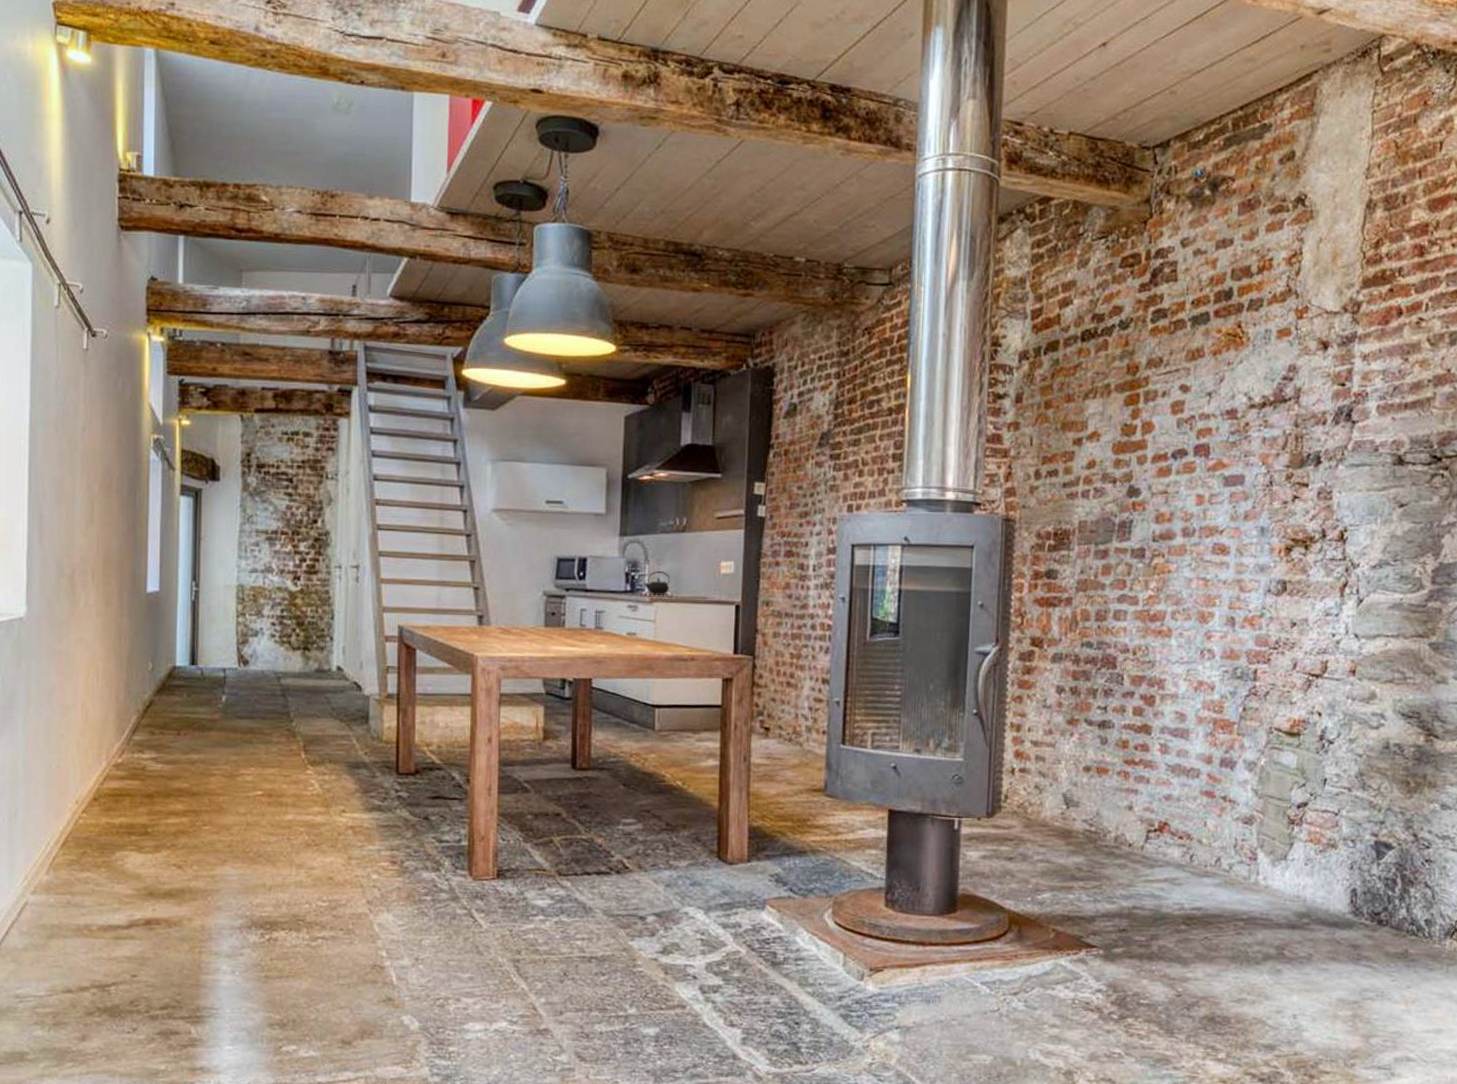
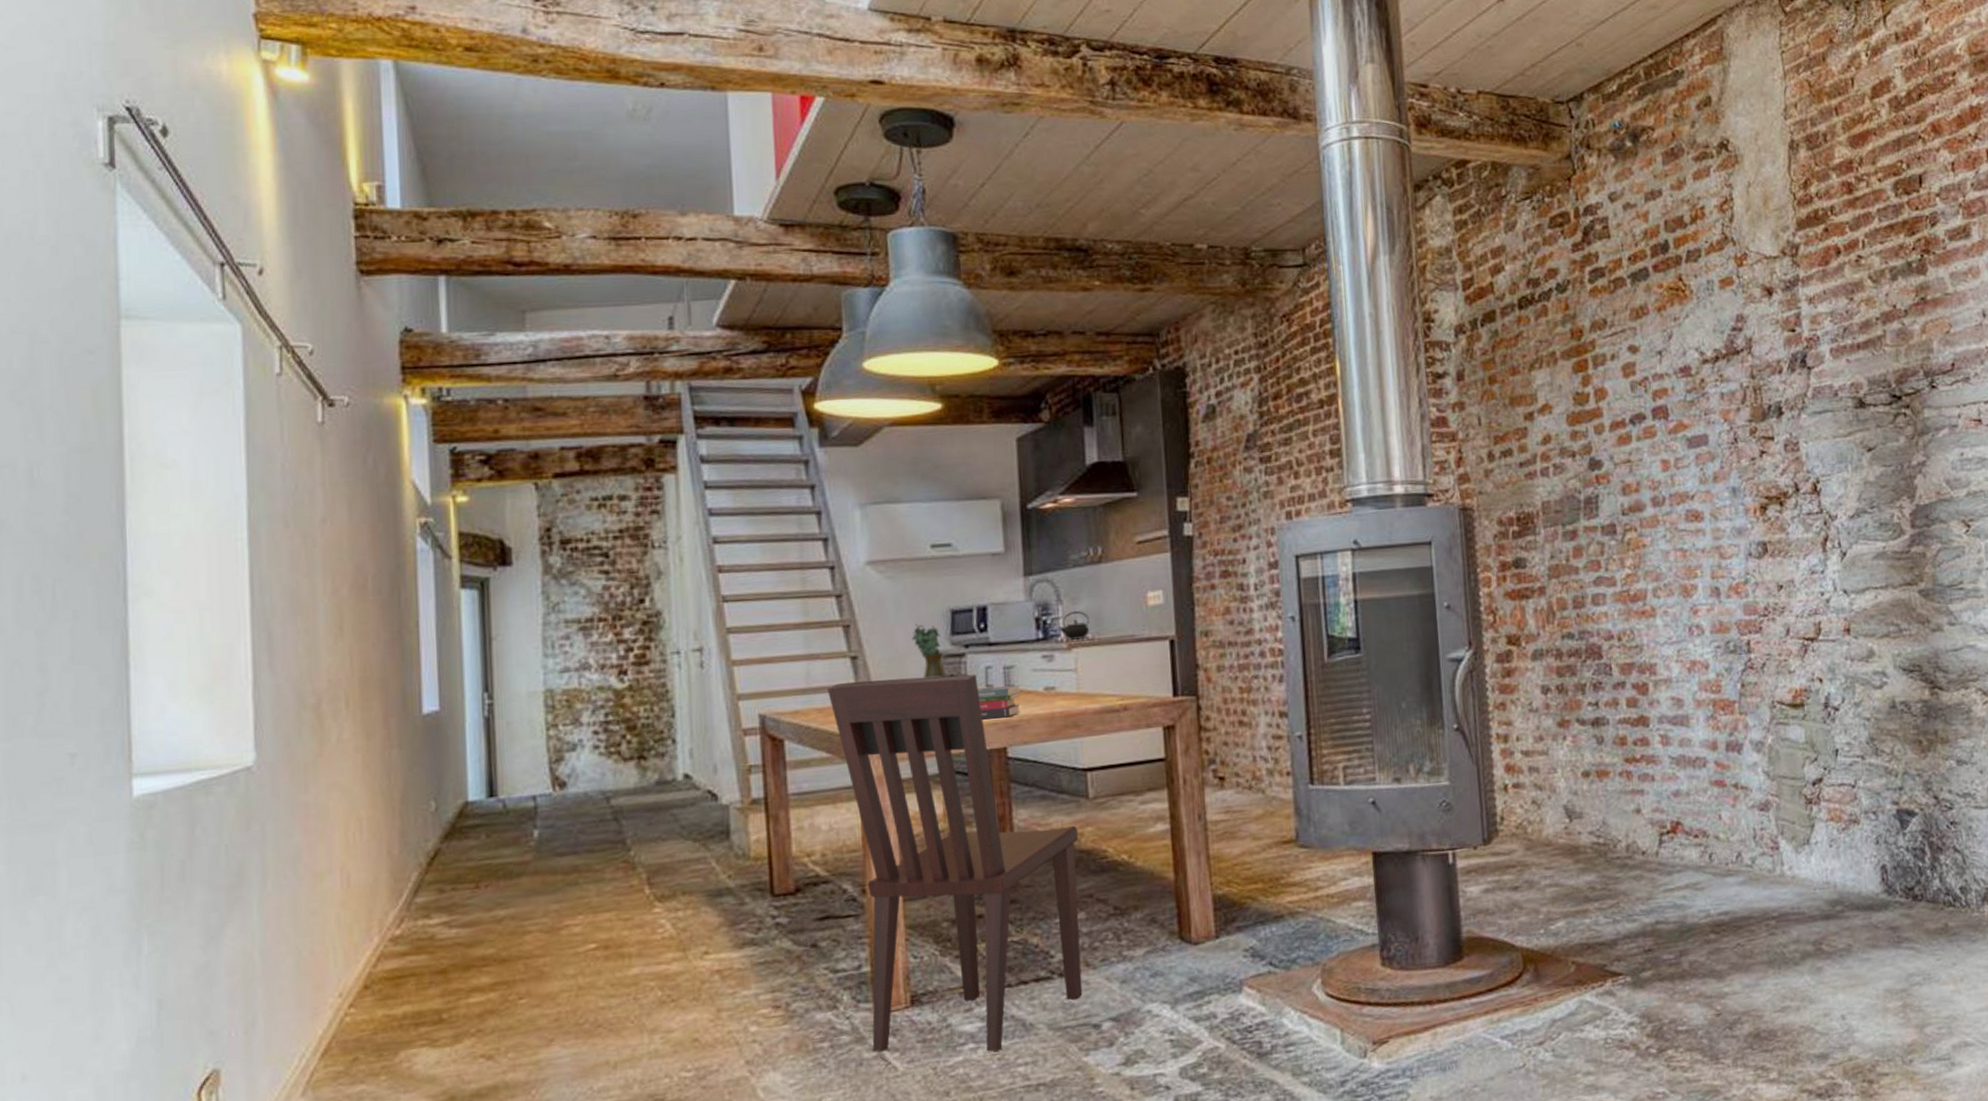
dining chair: none [453,607,644,925] -> present [827,674,1083,1052]
vase: none [524,566,550,614] -> present [912,624,947,678]
books: none [572,626,607,654] -> present [977,684,1021,720]

